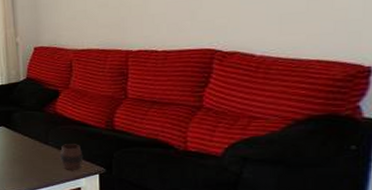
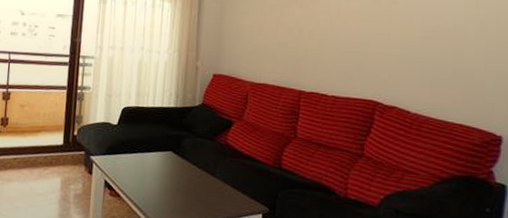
cup: present [60,144,84,170] -> none [226,178,249,207]

